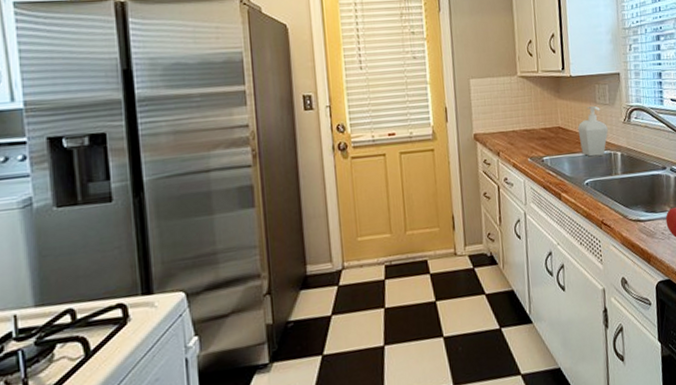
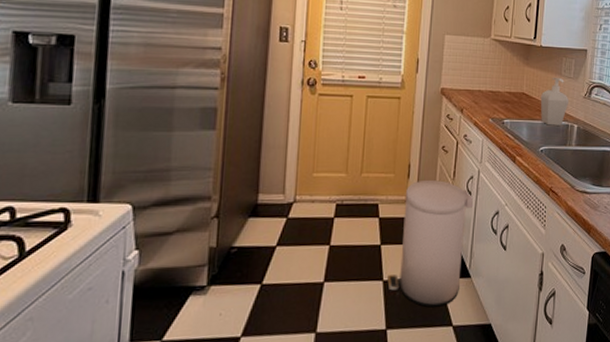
pedal bin: none [447,227,523,359] -> present [387,179,472,308]

